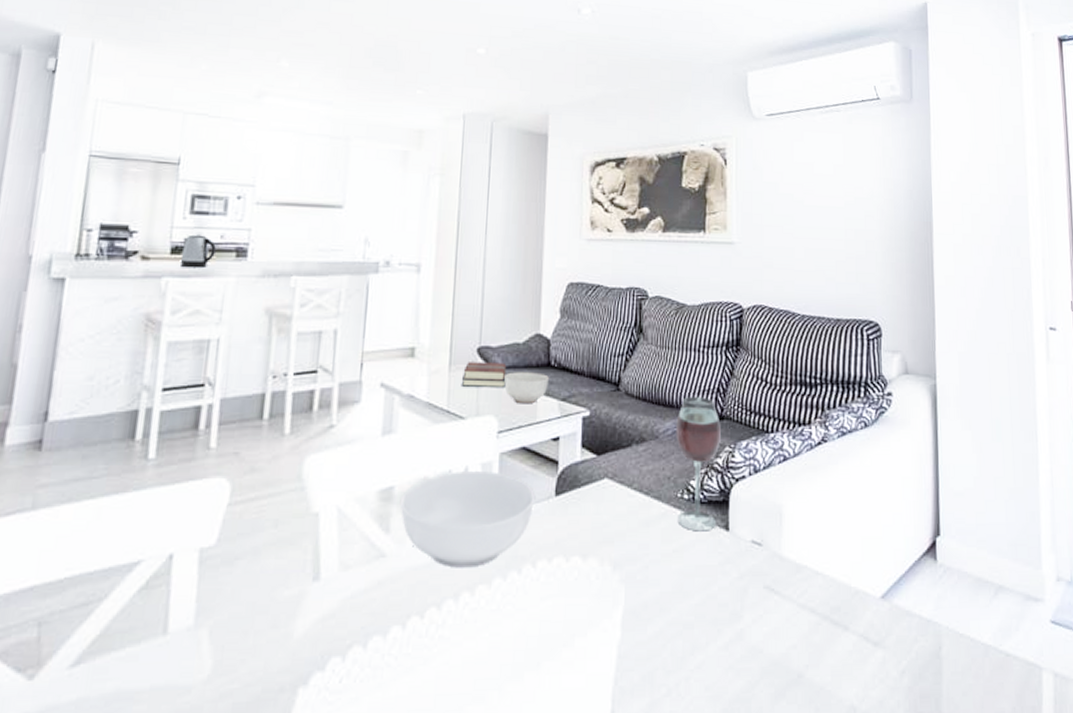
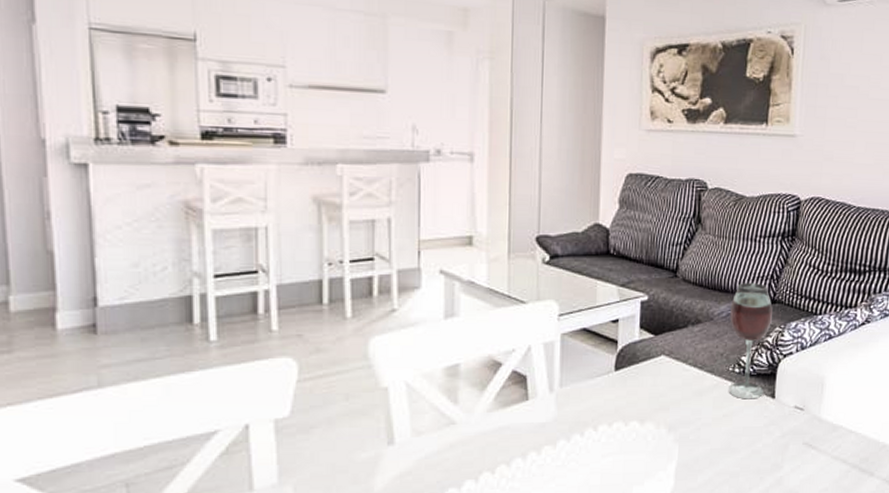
kettle: present [179,234,216,269] -> none [212,119,251,155]
bowl: present [400,471,536,568] -> none [466,350,596,432]
books: present [461,362,507,389] -> none [521,250,566,275]
bowl: present [503,372,549,404] -> none [563,260,608,290]

